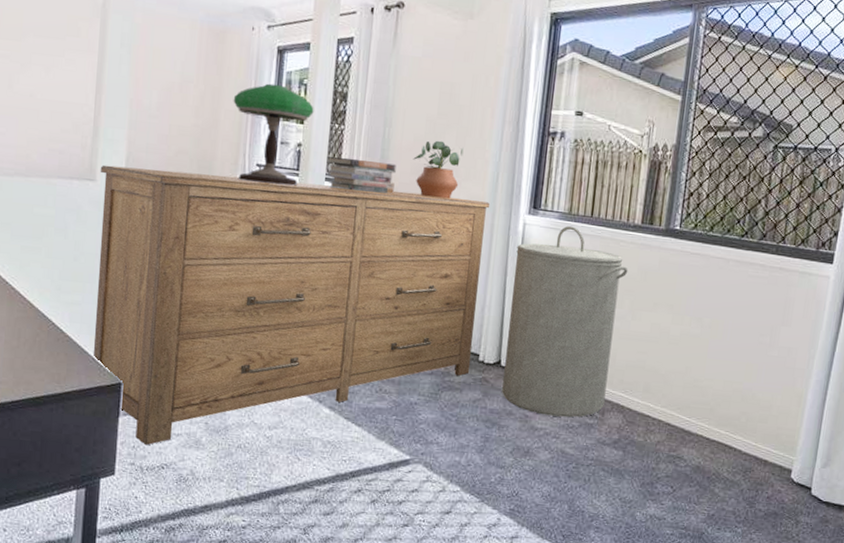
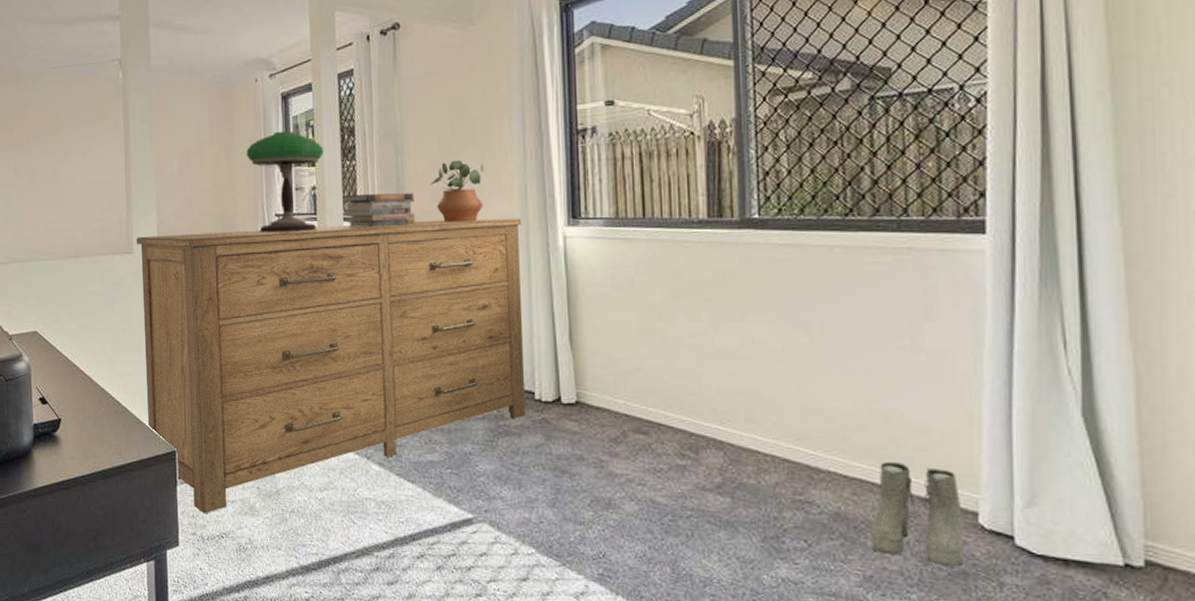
laundry hamper: present [502,225,628,418] -> none [560,232,701,459]
boots: none [717,429,783,509] -> present [871,462,965,567]

